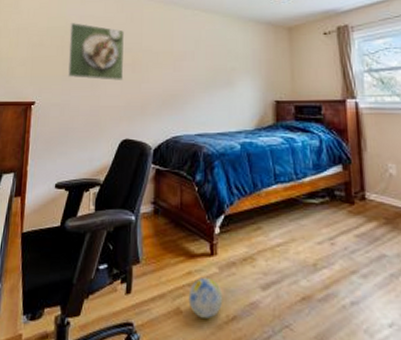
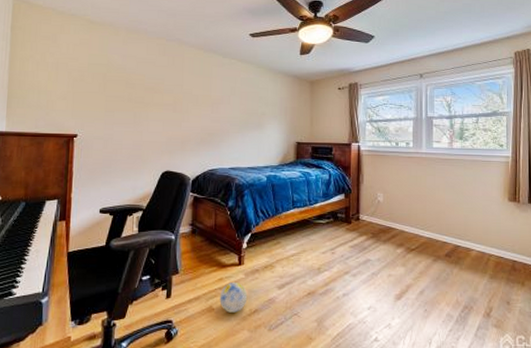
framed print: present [68,23,124,81] -> none [110,61,166,118]

